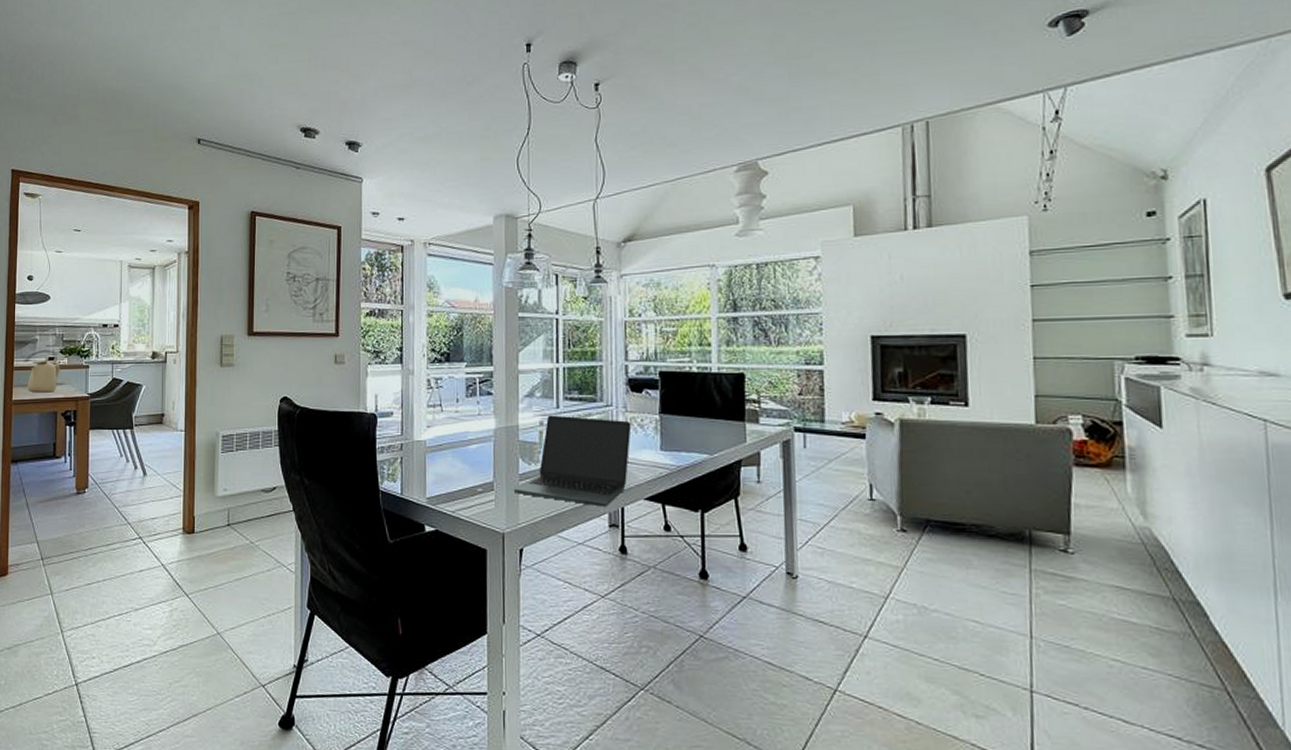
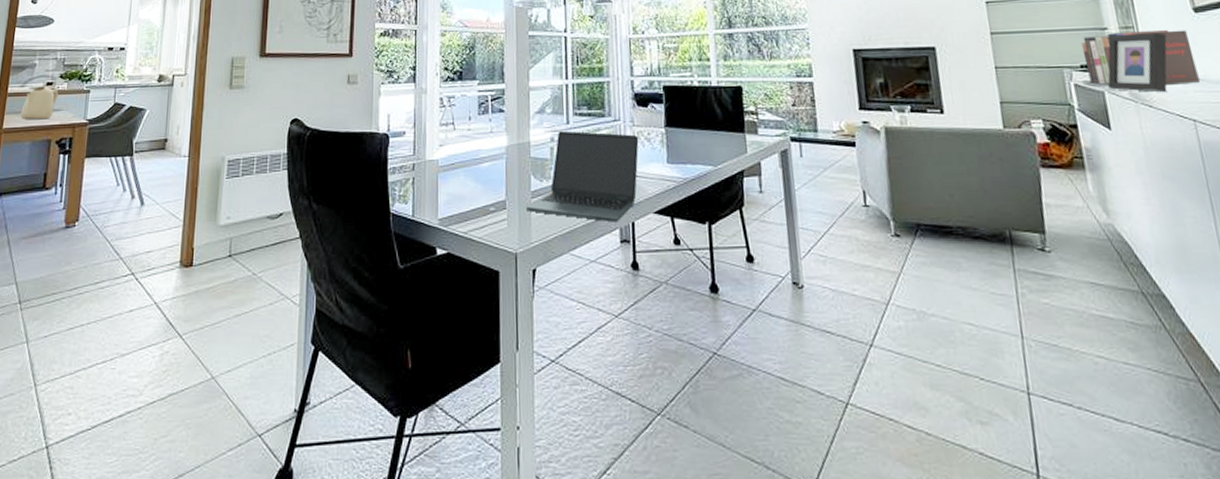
books: none [1139,319,1279,381] -> present [1081,30,1200,85]
picture frame: none [1166,321,1246,388] -> present [1107,32,1168,92]

